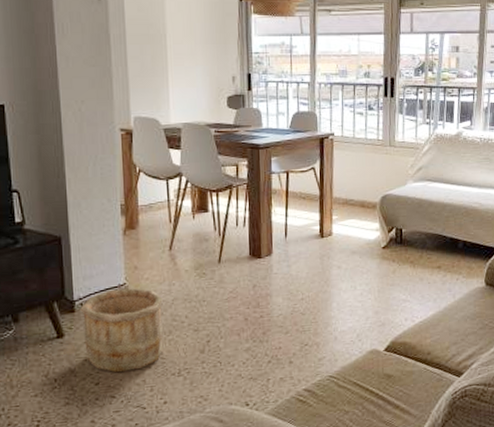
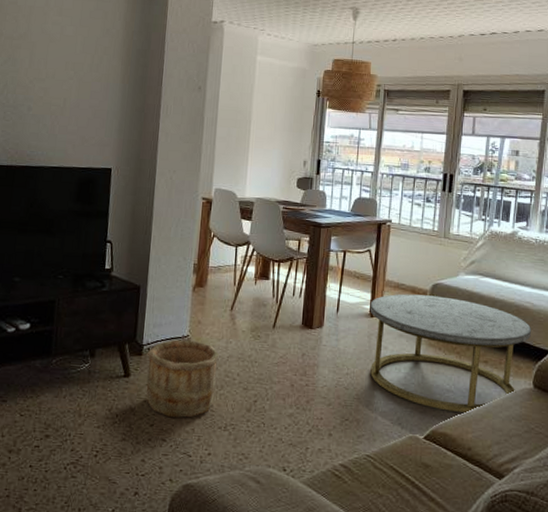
coffee table: none [319,207,481,321] -> present [370,294,532,414]

